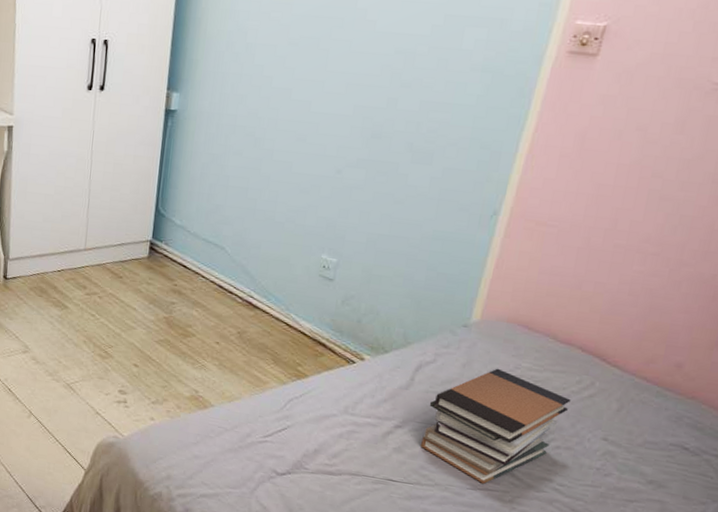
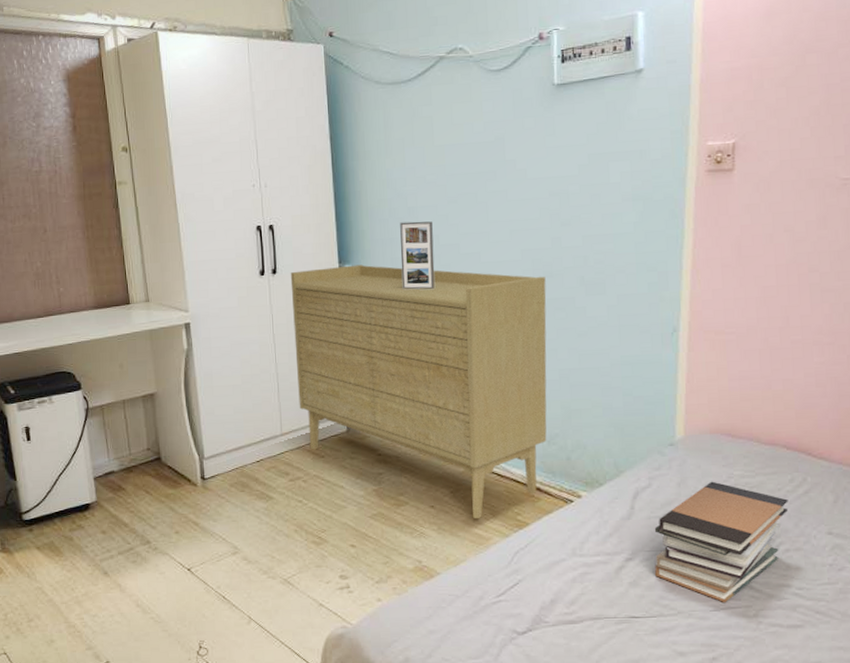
sideboard: none [106,91,373,363] -> present [290,264,547,519]
photo frame: none [226,57,269,132] -> present [400,221,435,290]

